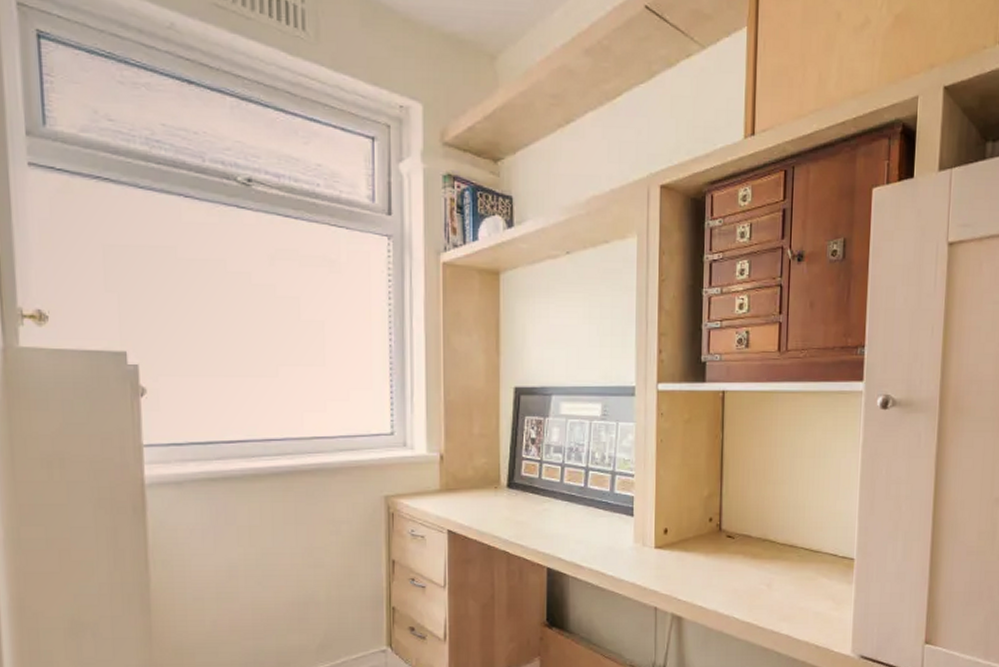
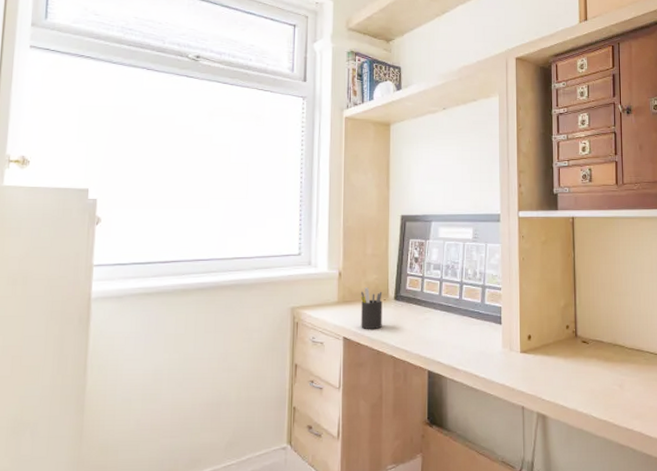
pen holder: none [466,473,493,521] -> present [360,287,383,329]

